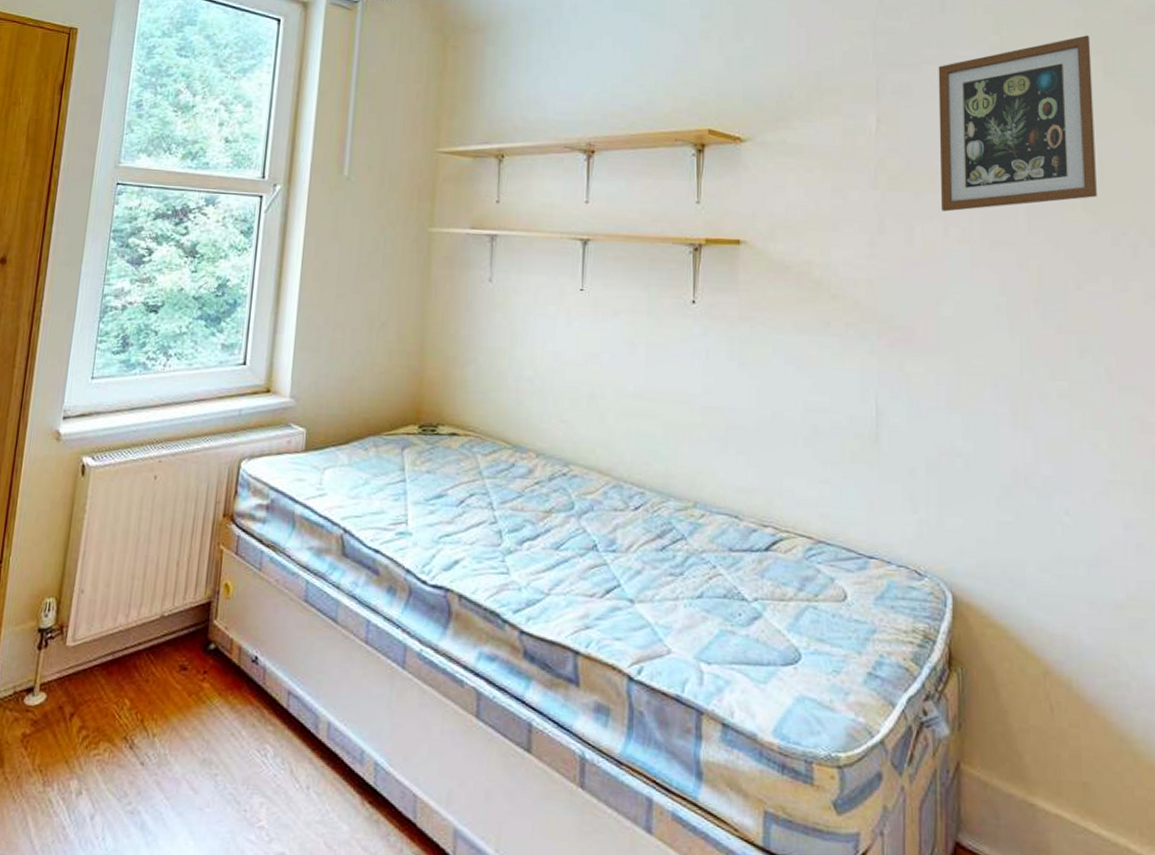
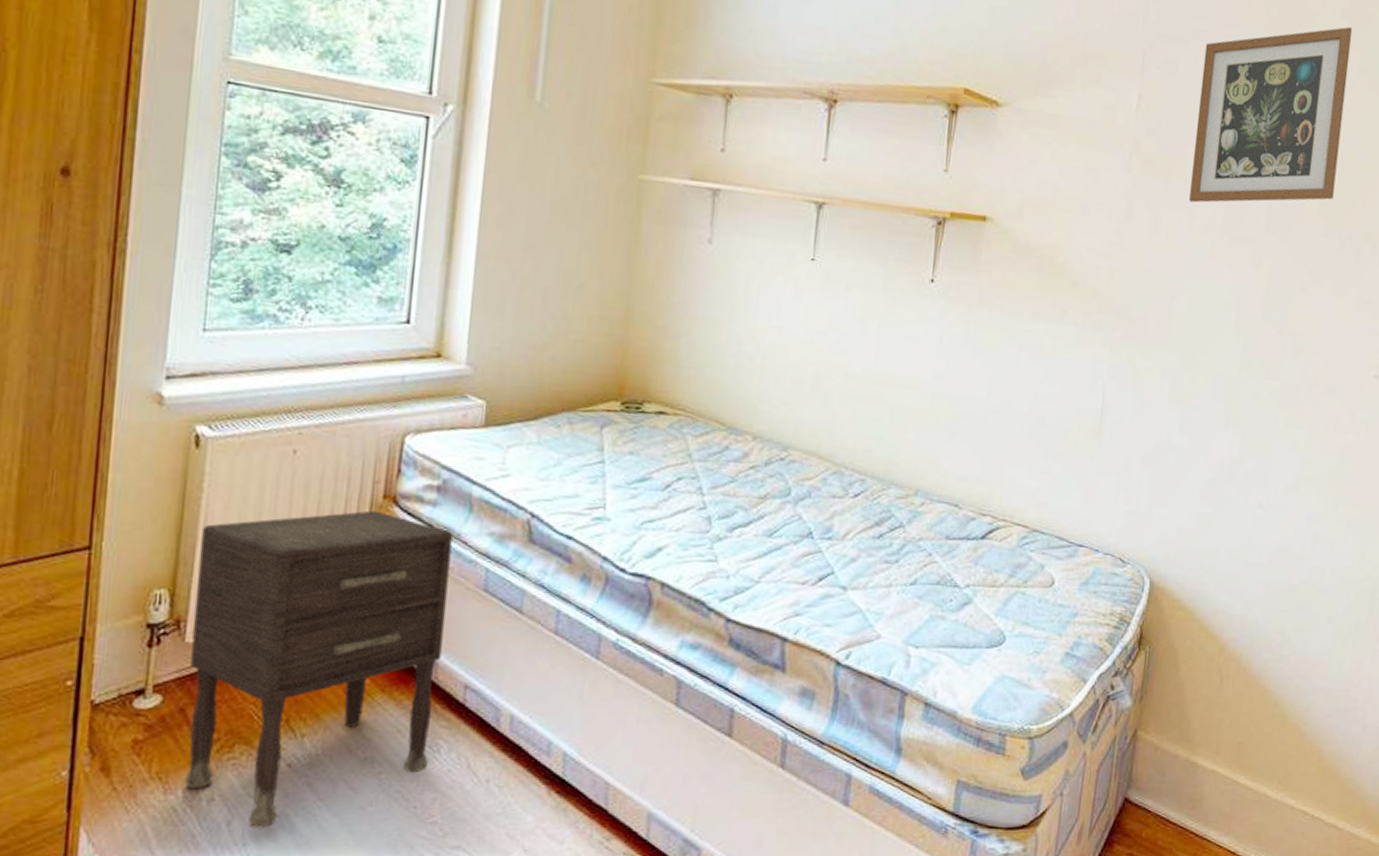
nightstand: none [59,527,279,825] -> present [184,510,453,829]

